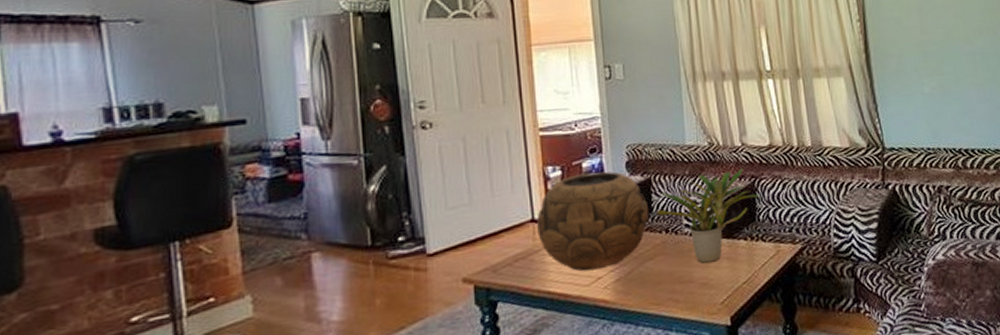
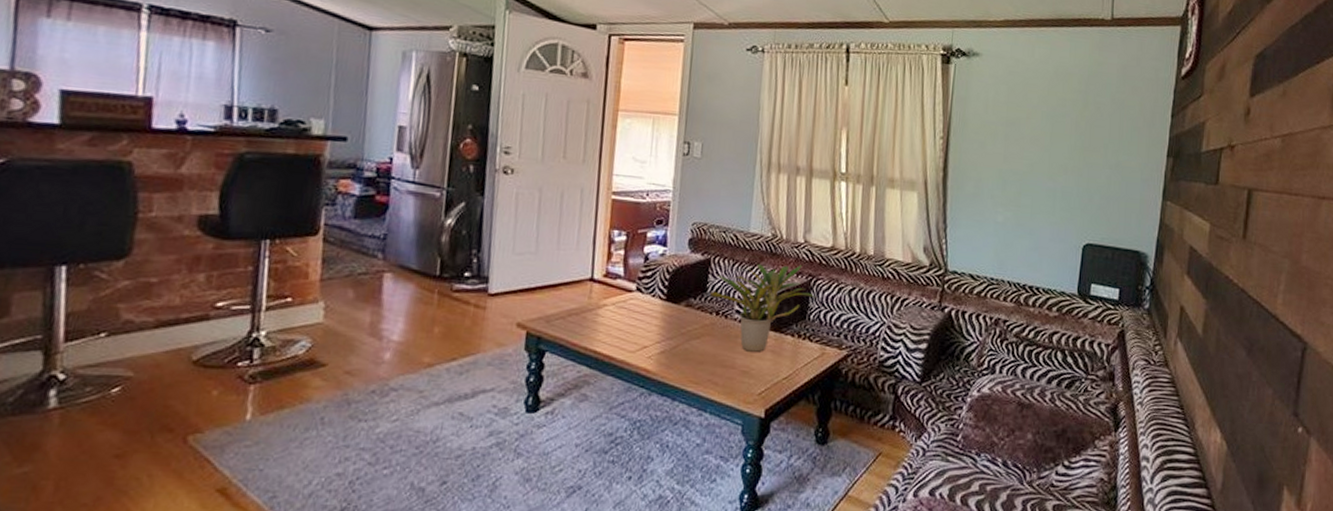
decorative bowl: present [537,171,650,272] -> none [594,243,704,339]

